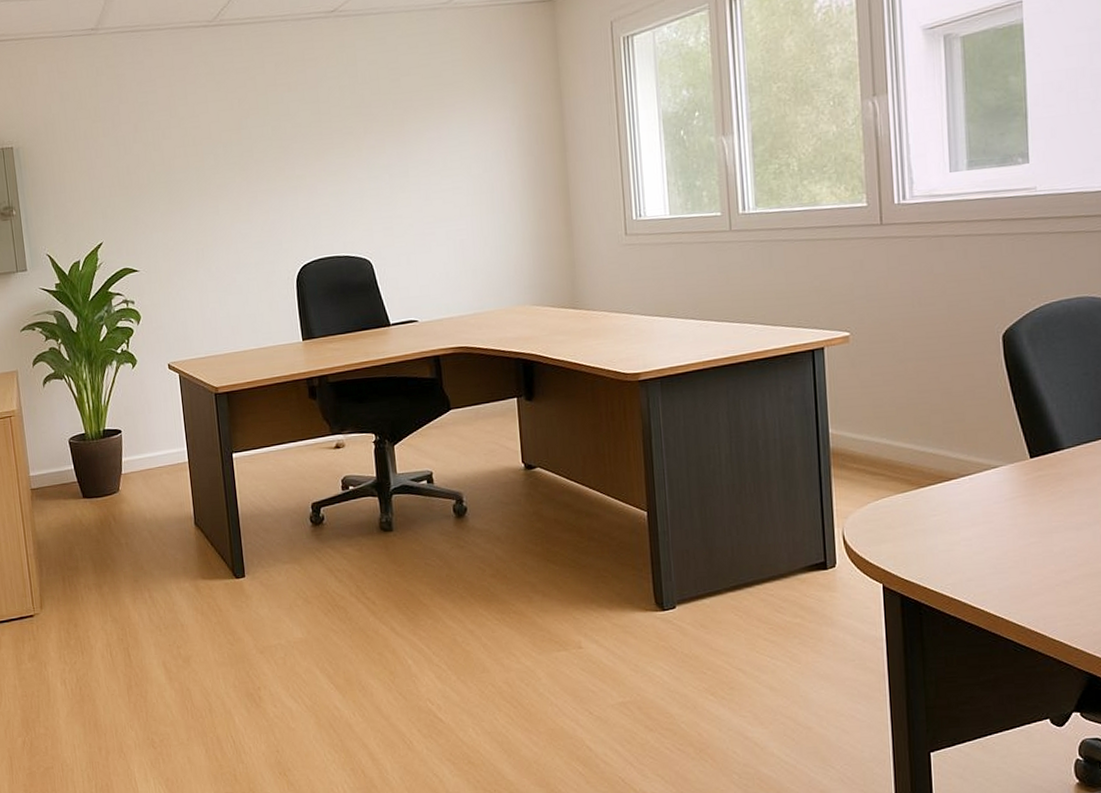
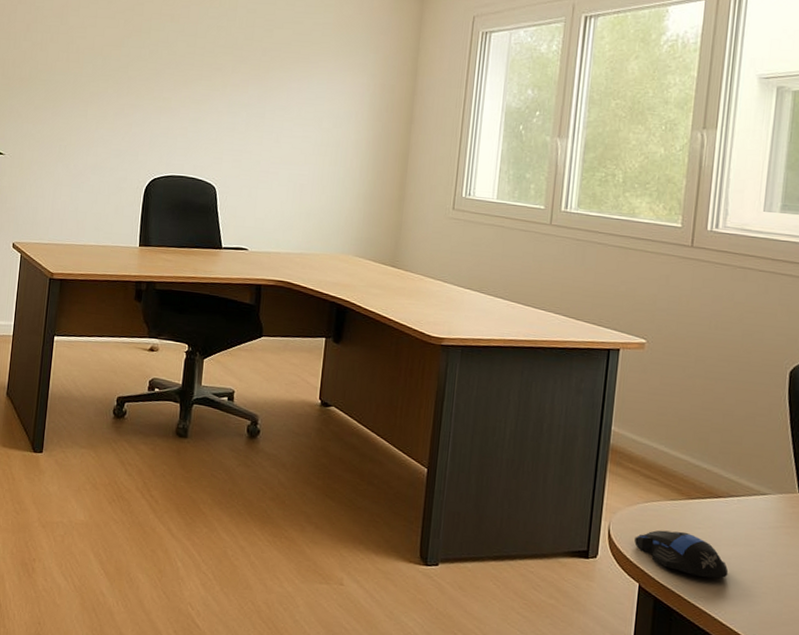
computer mouse: none [871,522,972,565] -> present [634,530,729,579]

